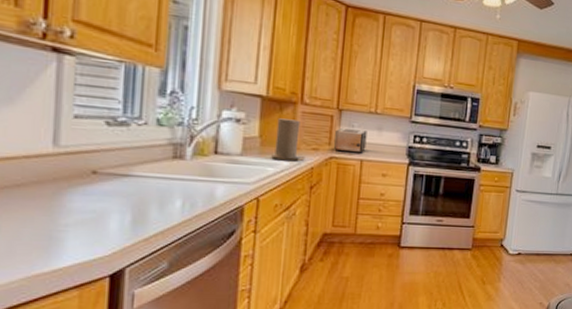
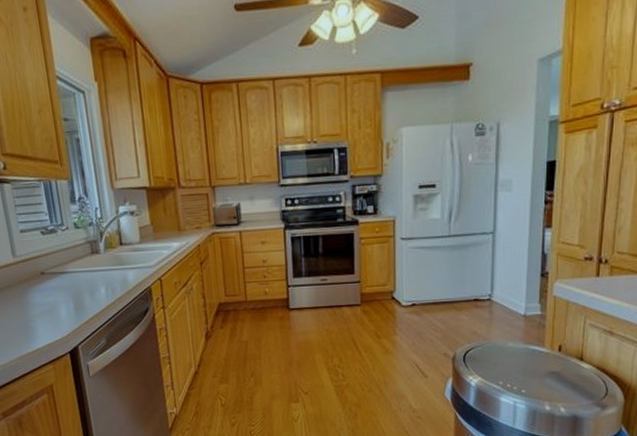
paper towel: present [271,118,305,162] -> none [162,203,191,243]

